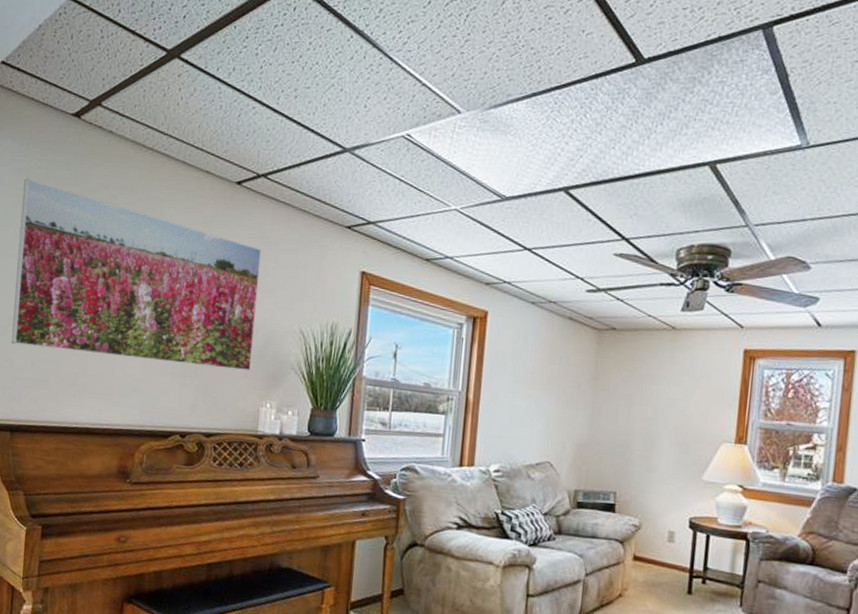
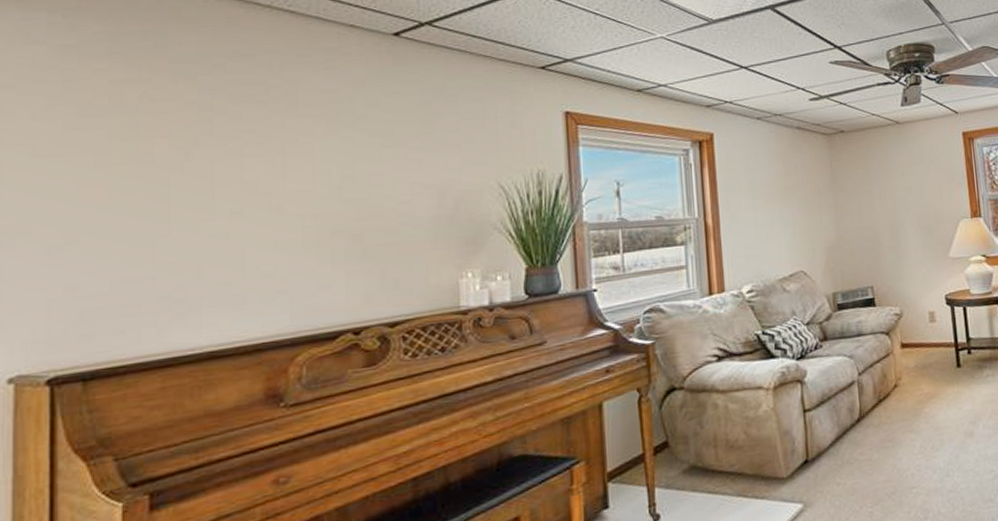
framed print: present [11,178,261,372] -> none [71,56,442,268]

